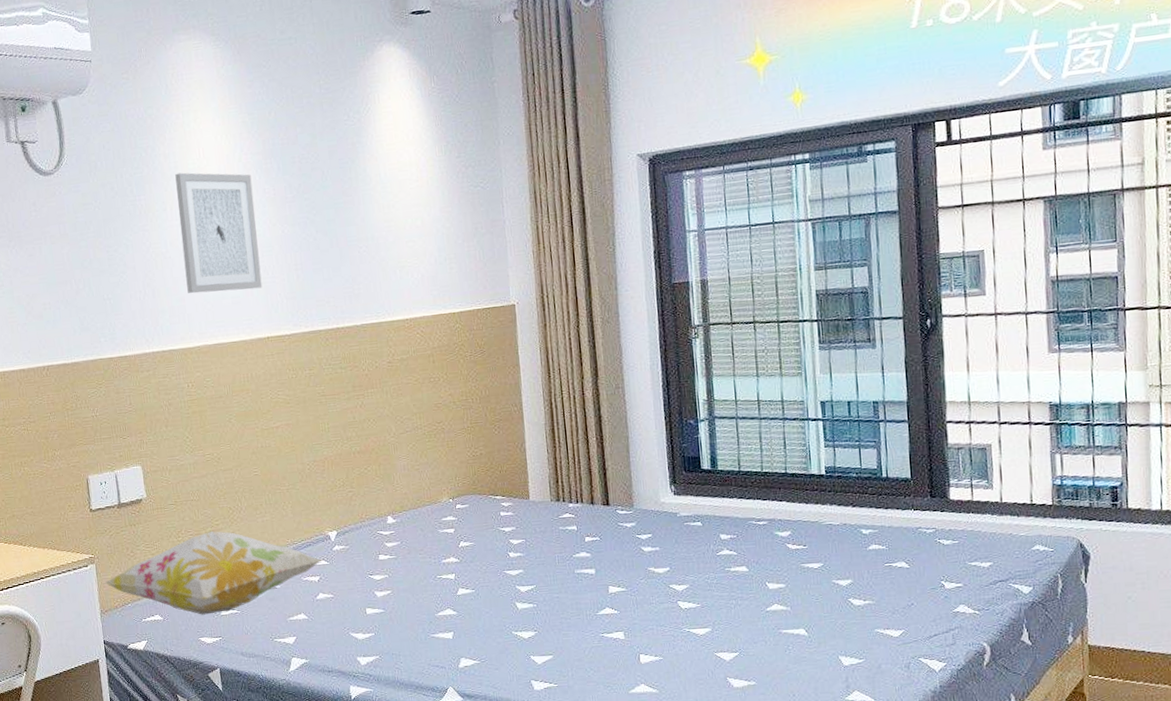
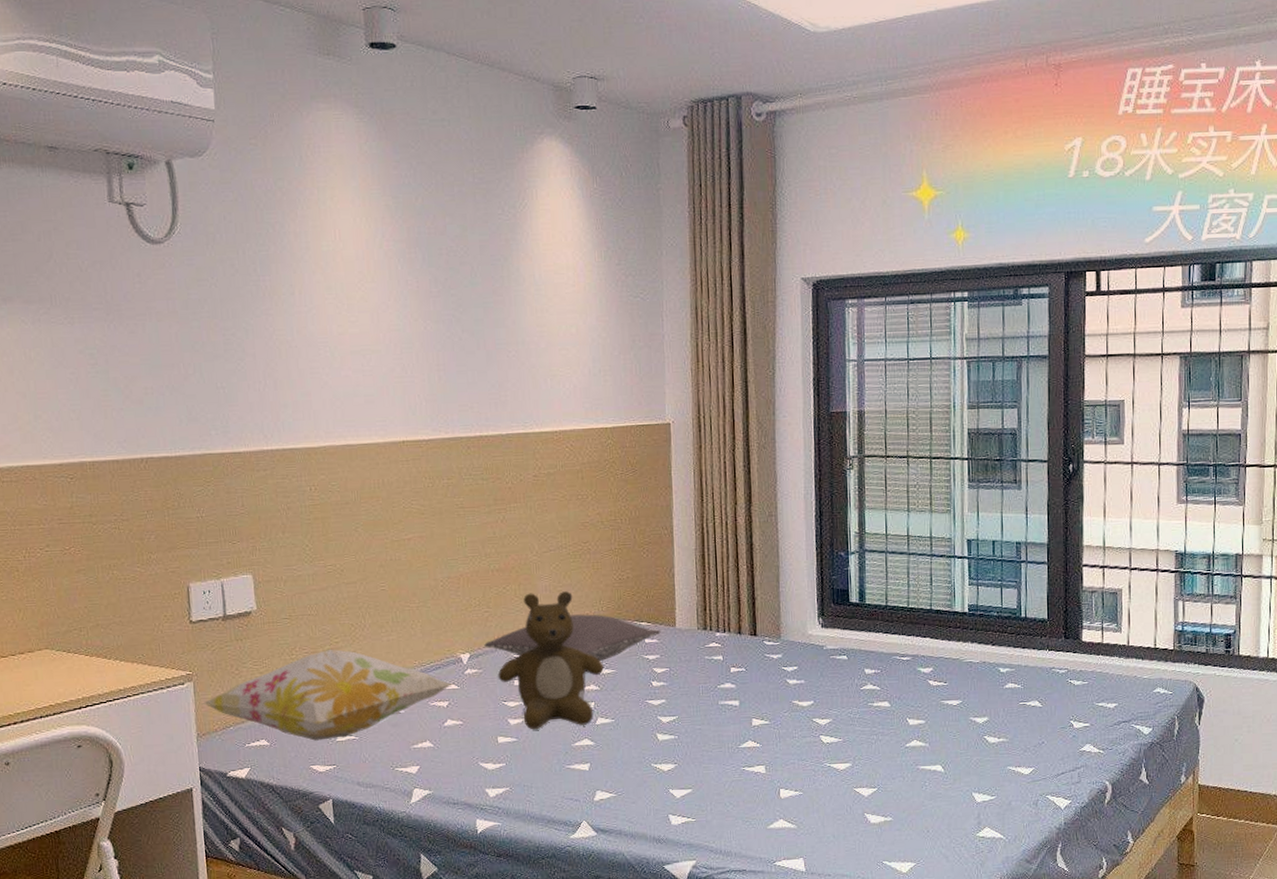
wall art: present [175,172,263,294] -> none [306,254,400,389]
pillow: none [349,490,515,534] -> present [484,614,661,661]
teddy bear: none [363,469,462,602] -> present [497,591,604,730]

